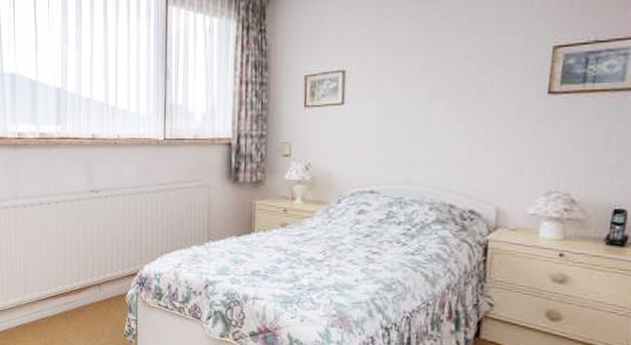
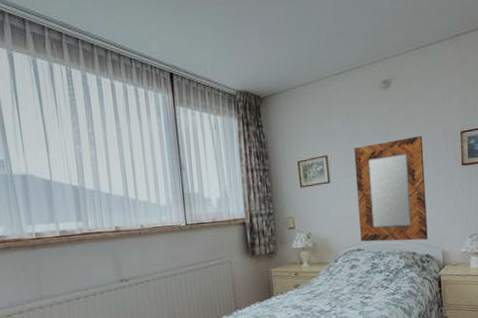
home mirror: none [376,50,489,190] -> present [354,136,428,242]

